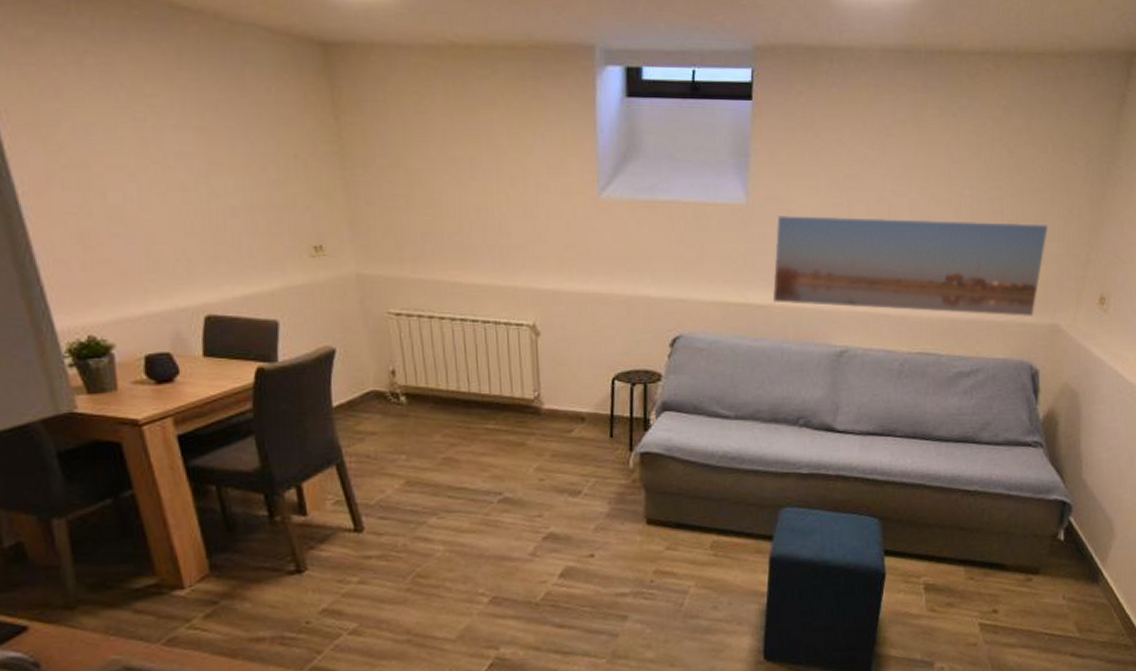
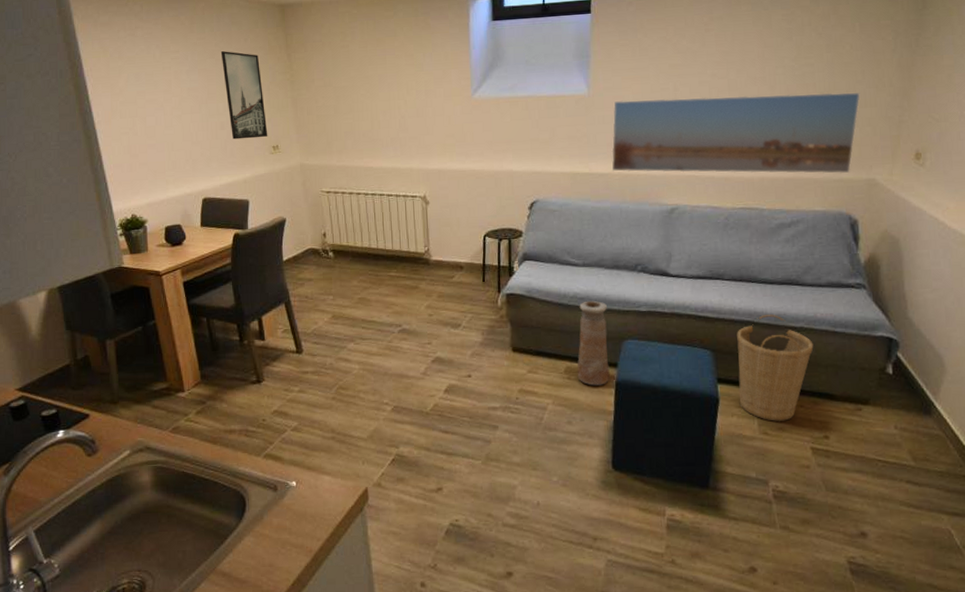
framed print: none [228,102,307,233] -> present [220,51,268,140]
vase: none [725,460,764,563] -> present [577,300,610,386]
basket: none [907,476,987,597] -> present [737,315,814,421]

